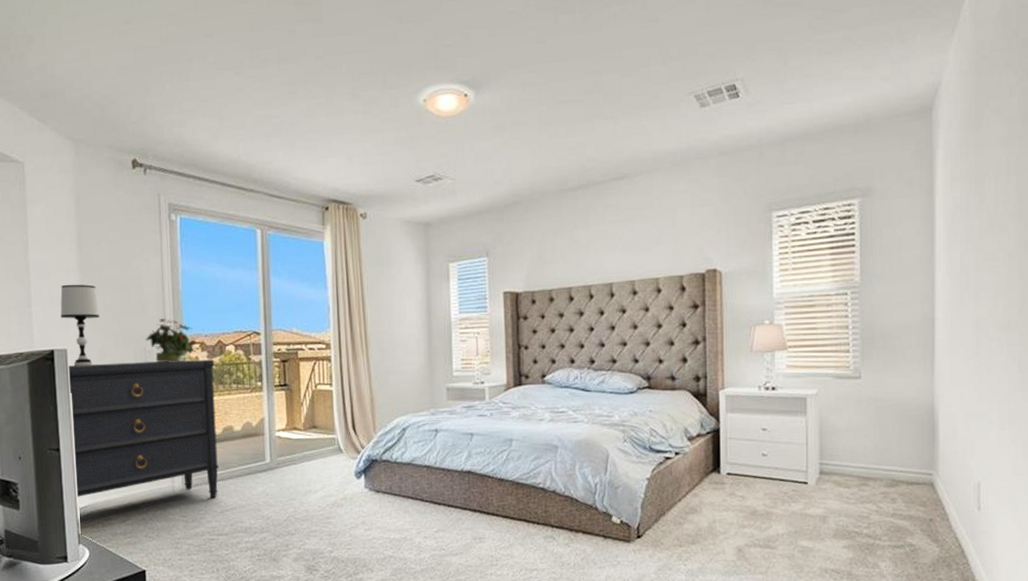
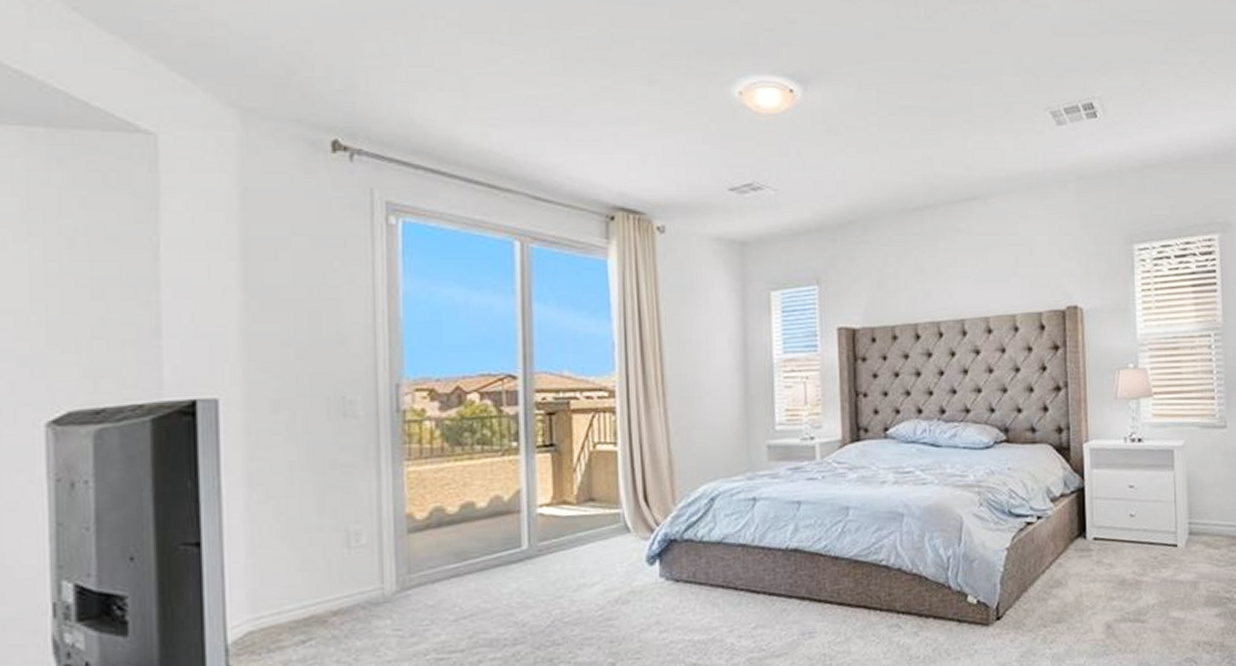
table lamp: present [60,284,100,366] -> none [209,307,274,424]
dresser: present [68,359,219,498] -> none [219,412,453,612]
potted plant: present [146,319,197,362] -> none [346,357,423,417]

